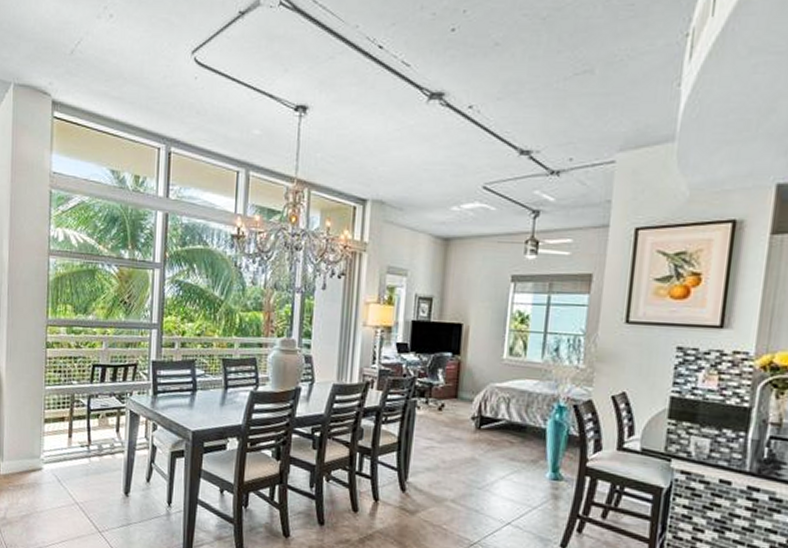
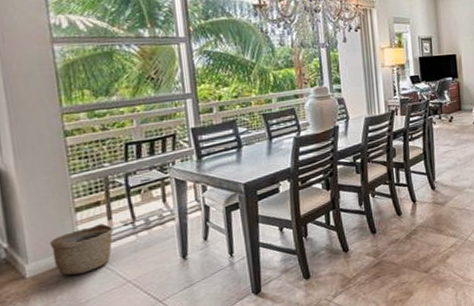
basket: none [21,439,72,484] -> present [49,223,114,276]

